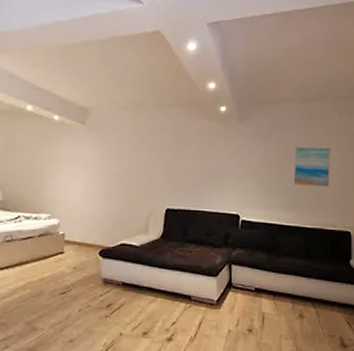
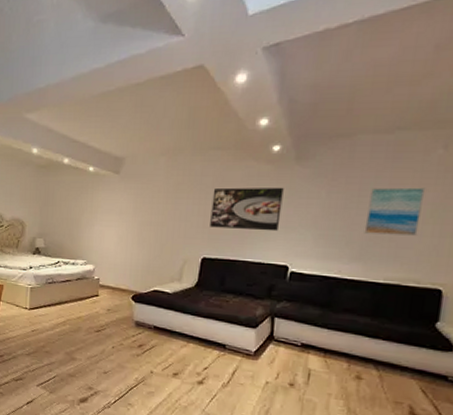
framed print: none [172,142,231,183] -> present [210,187,284,232]

